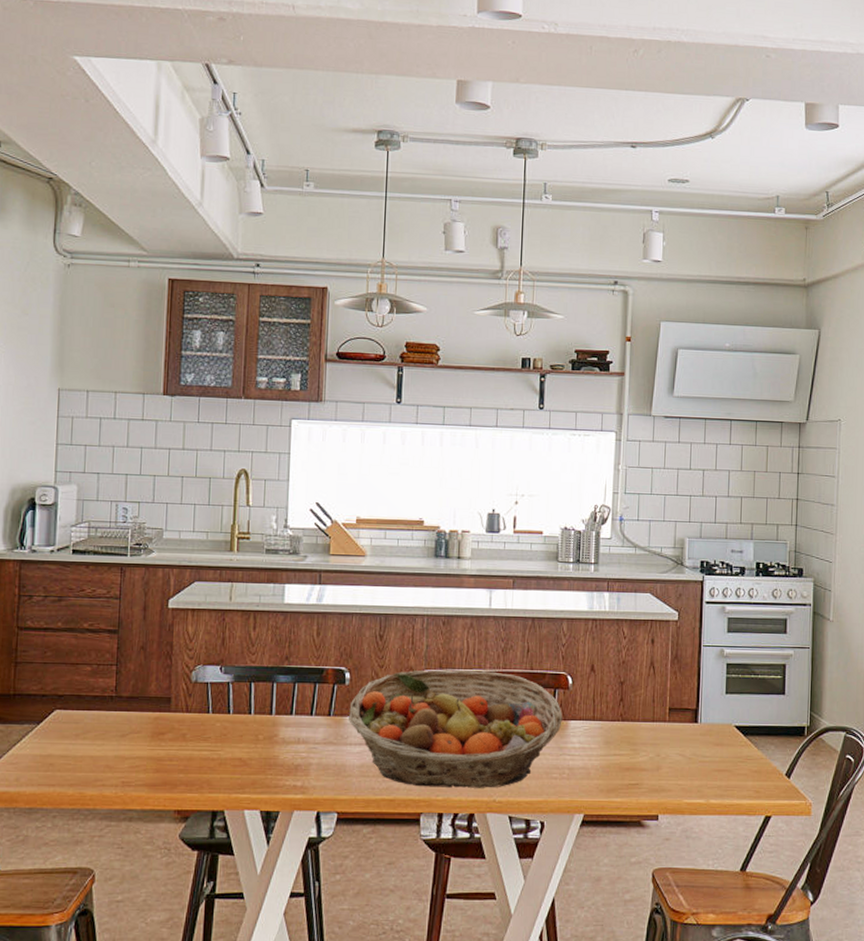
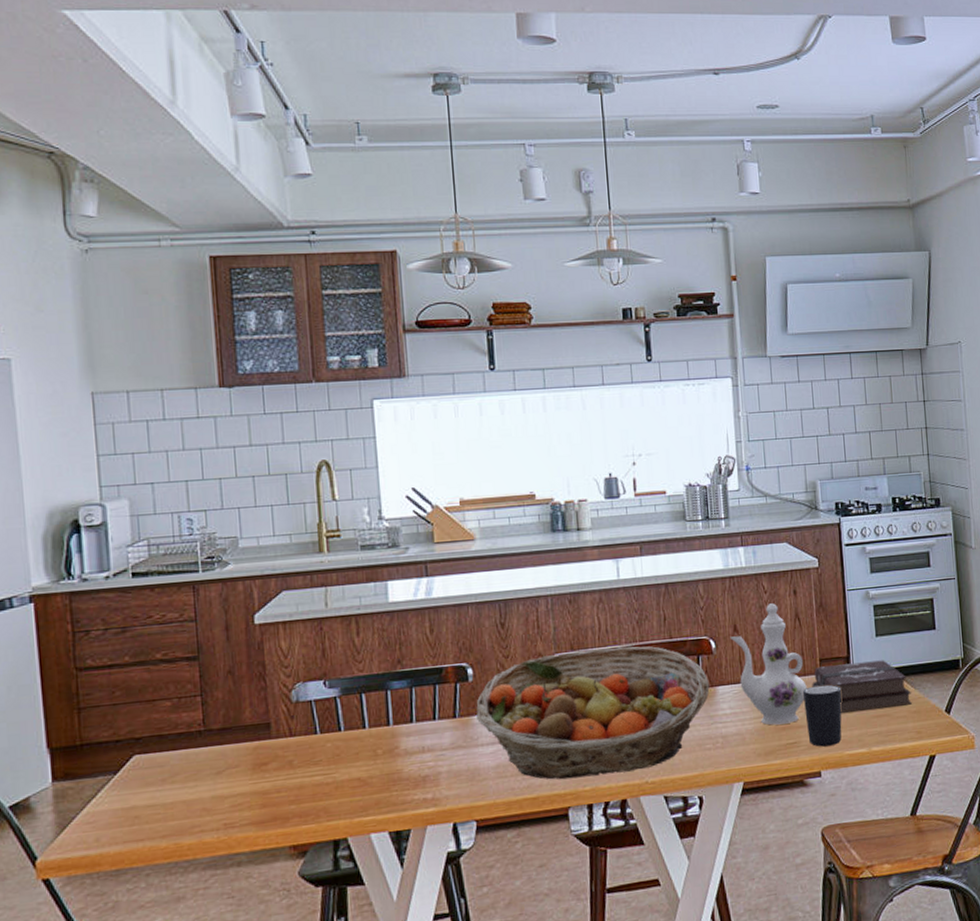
ewer: none [587,649,654,765] -> present [730,603,807,725]
mug: none [649,733,687,792] -> present [802,684,842,747]
hardback book: none [659,715,755,764] -> present [812,660,912,713]

